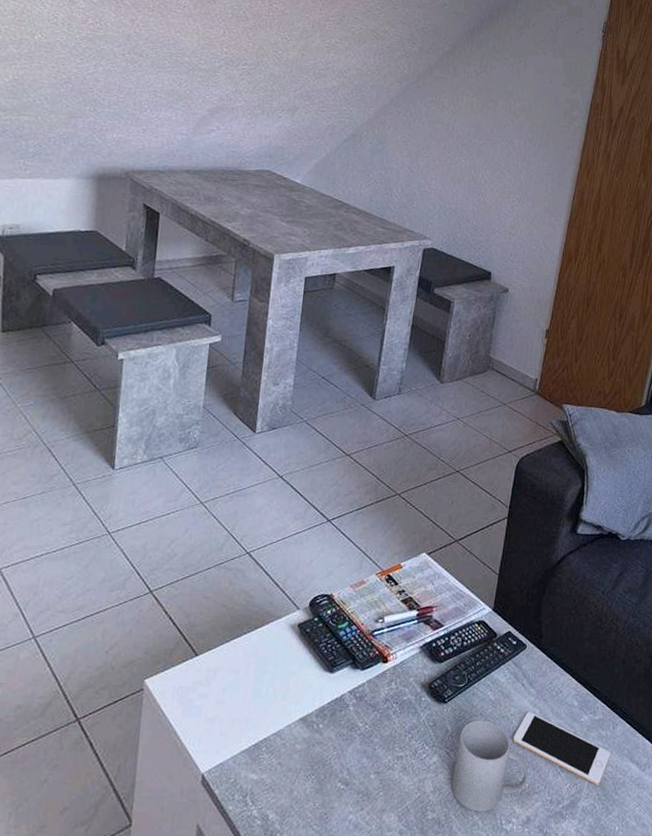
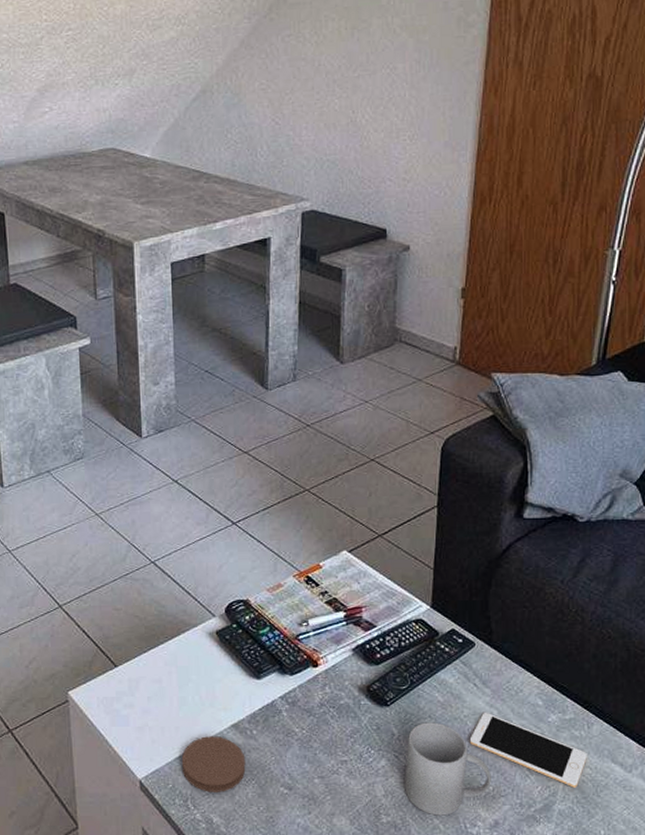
coaster: none [245,729,309,788] -> present [181,736,246,792]

